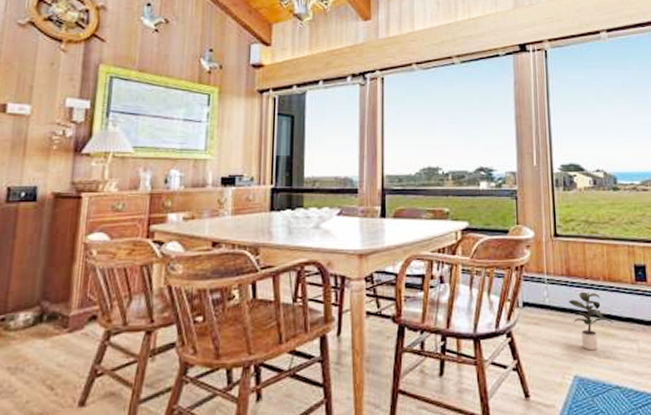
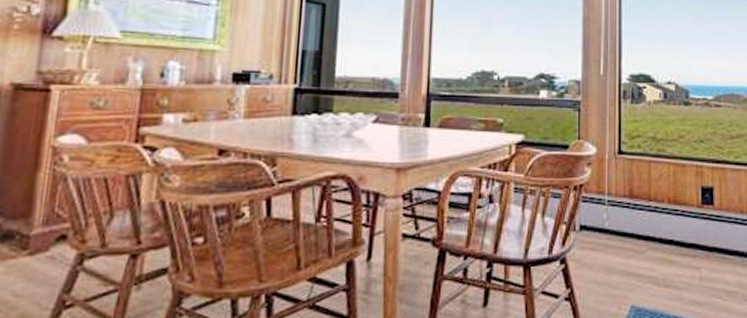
potted plant: present [569,291,613,351] -> none [630,214,676,279]

